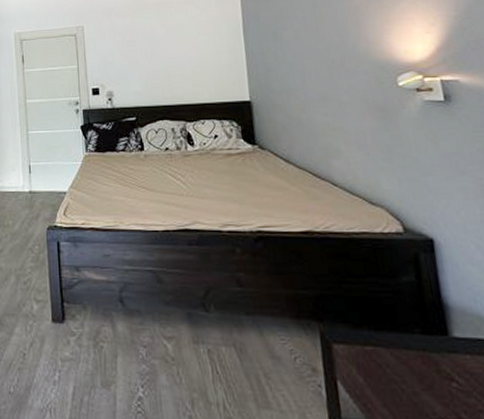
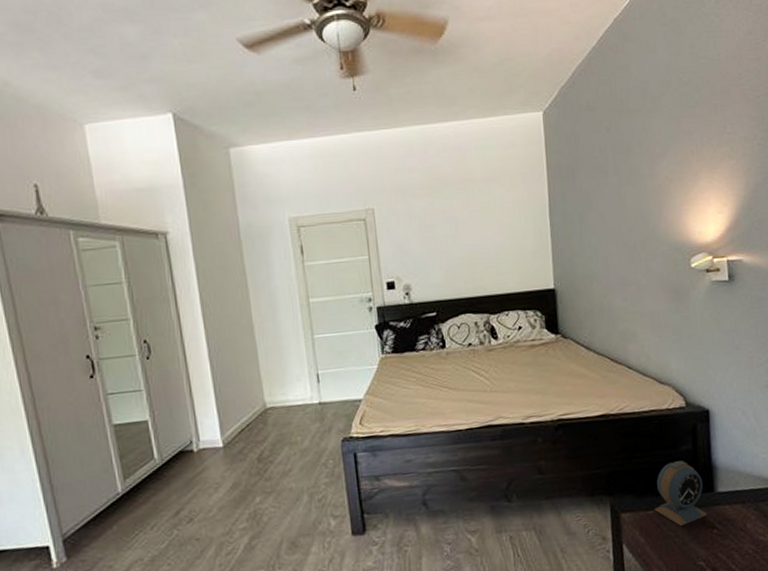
alarm clock: none [373,293,442,370] -> present [654,461,708,526]

